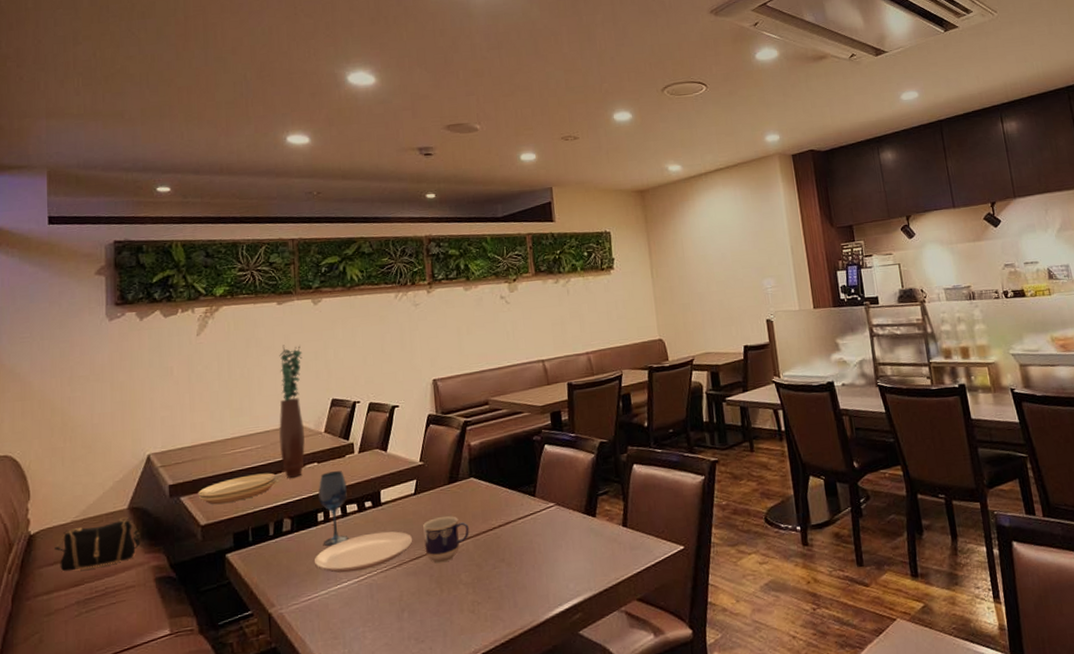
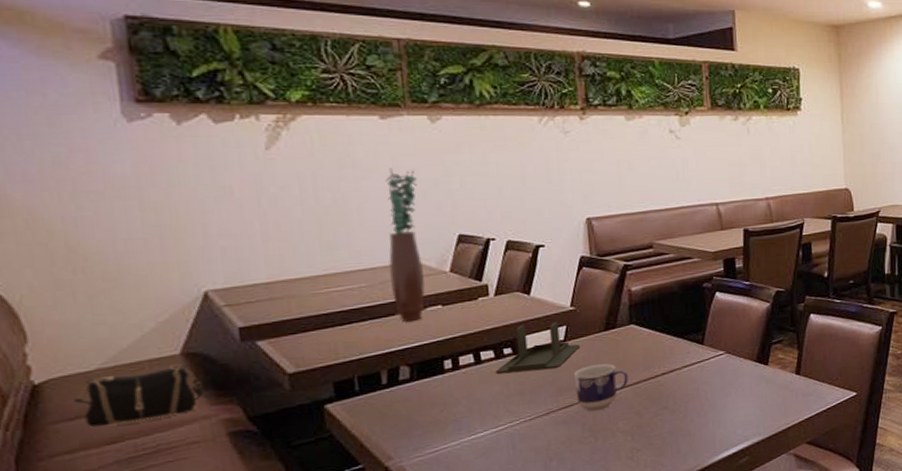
plate: present [198,472,277,505] -> none [281,315,389,350]
plate: present [314,531,413,573] -> none [440,379,563,423]
wineglass: present [318,471,349,546] -> none [443,315,484,395]
napkin holder: none [359,476,428,525] -> present [496,321,580,373]

